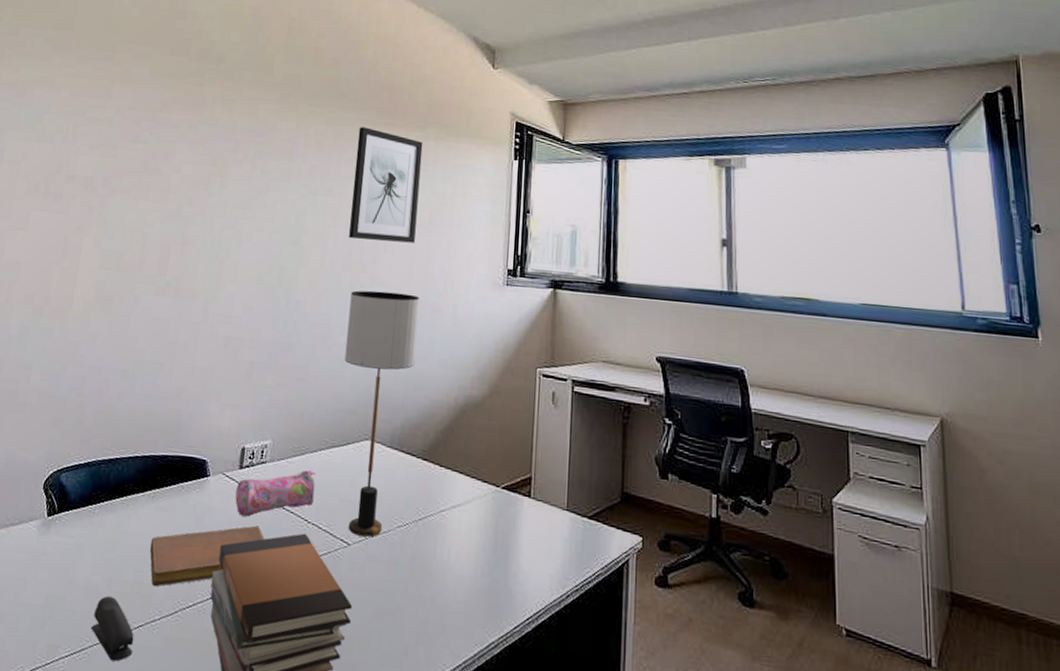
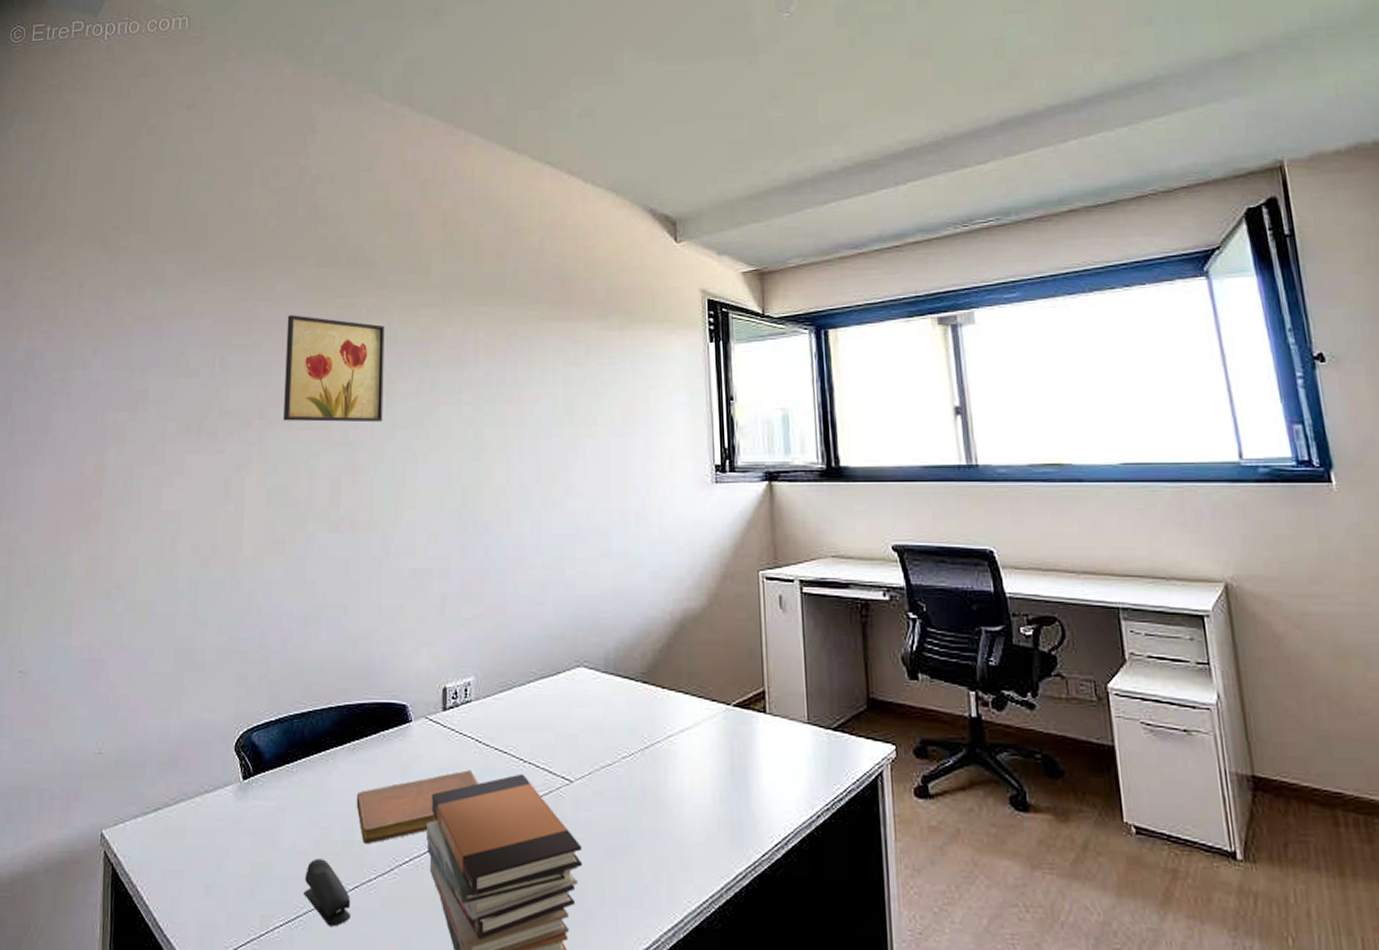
wall art: none [125,96,227,201] -> present [283,315,385,423]
pencil case: present [235,469,316,517] -> none [442,704,527,761]
table lamp: present [344,290,420,537] -> none [544,503,622,771]
wall art: present [348,127,423,243] -> none [533,323,608,449]

